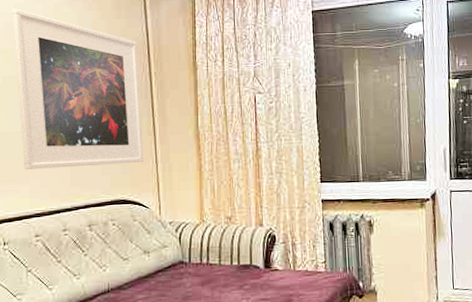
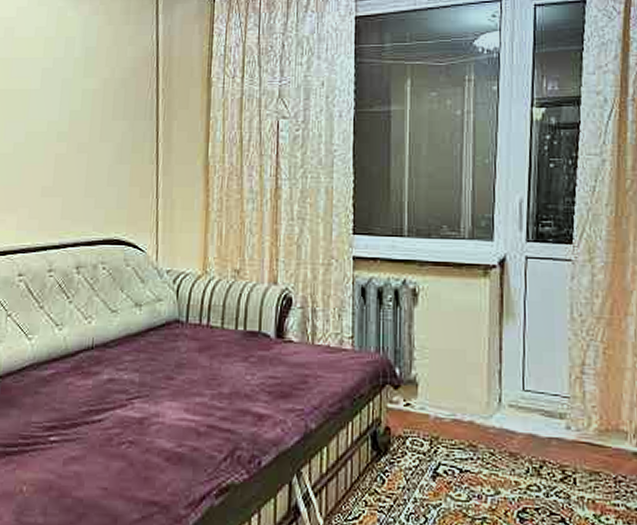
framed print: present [11,9,144,169] -> none [12,13,145,197]

